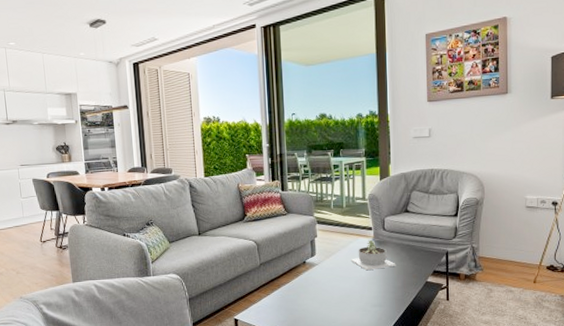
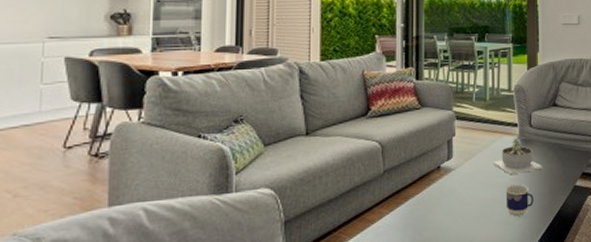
cup: none [362,278,388,305] -> present [505,184,534,217]

